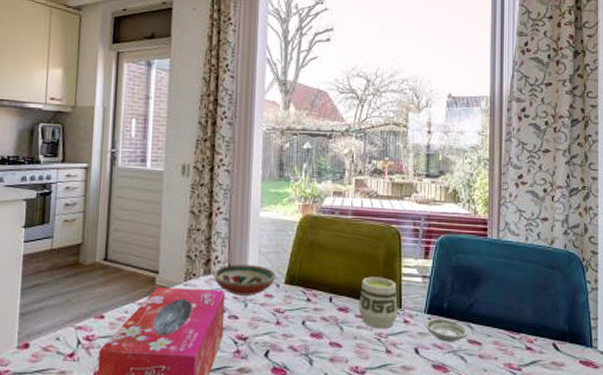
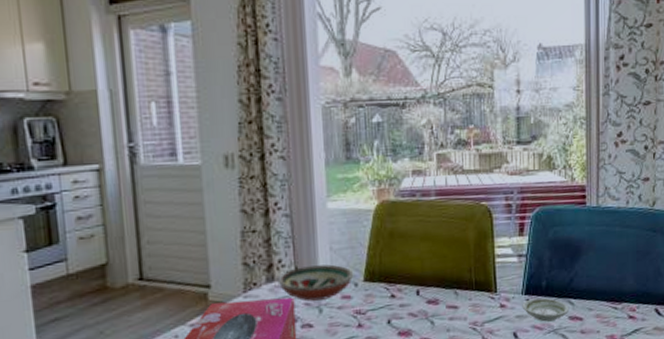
cup: present [358,277,398,329] -> none [449,261,493,318]

